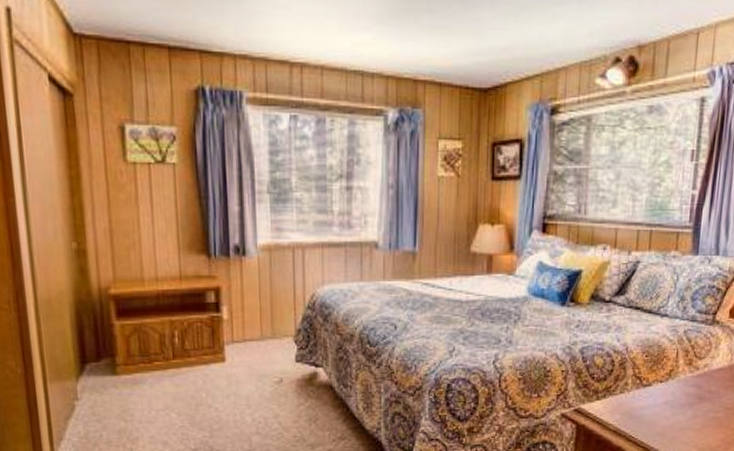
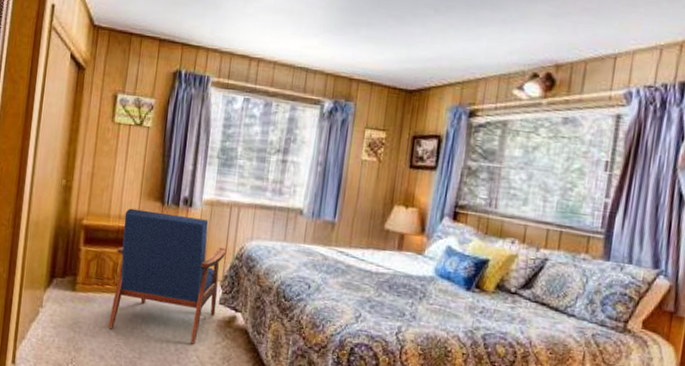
armchair: none [161,267,296,411] -> present [108,208,227,345]

